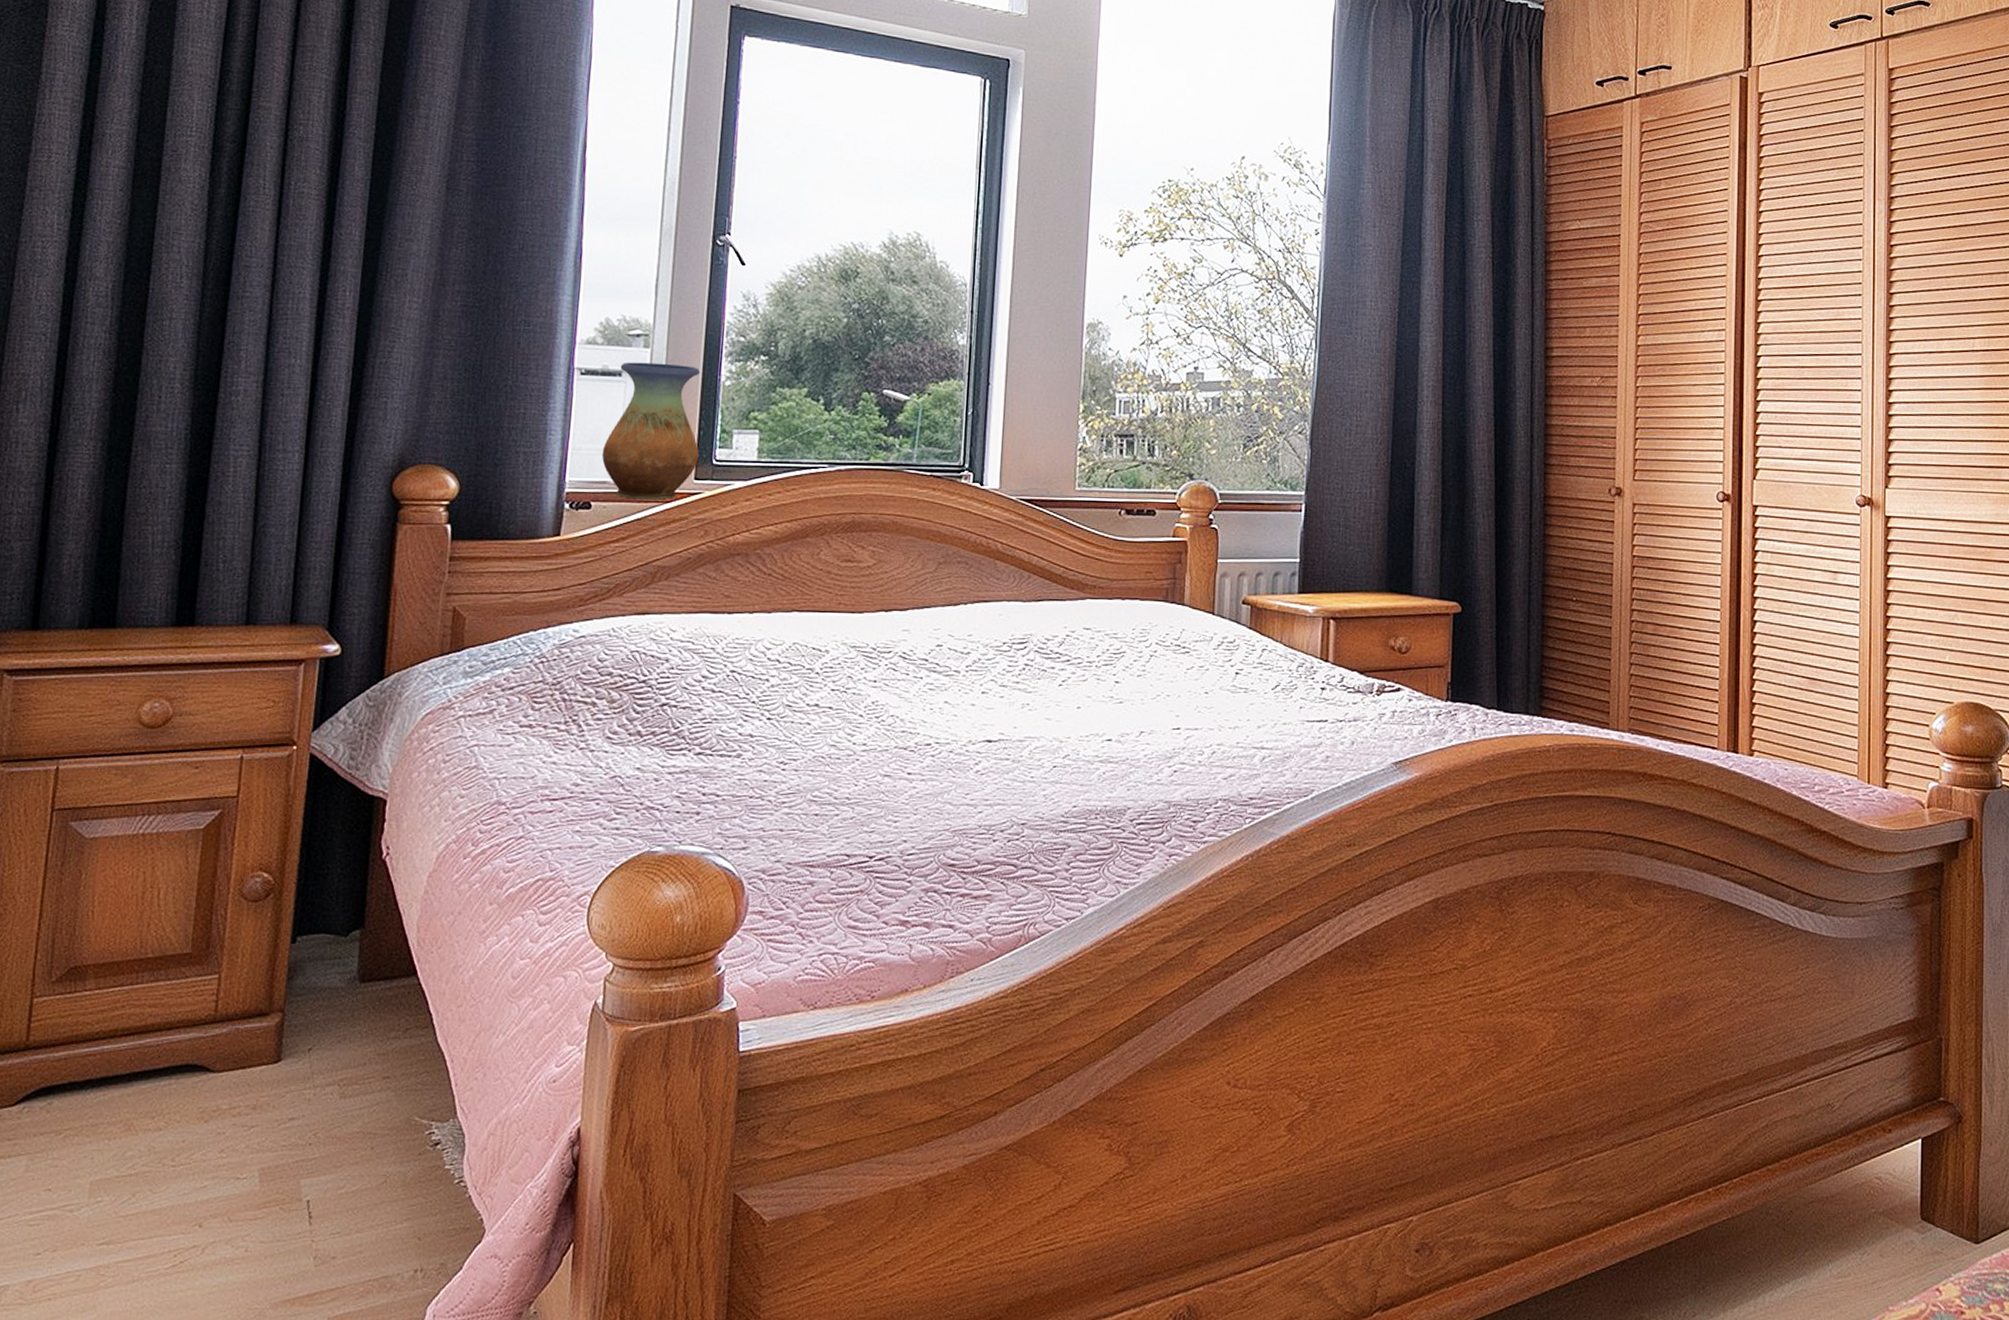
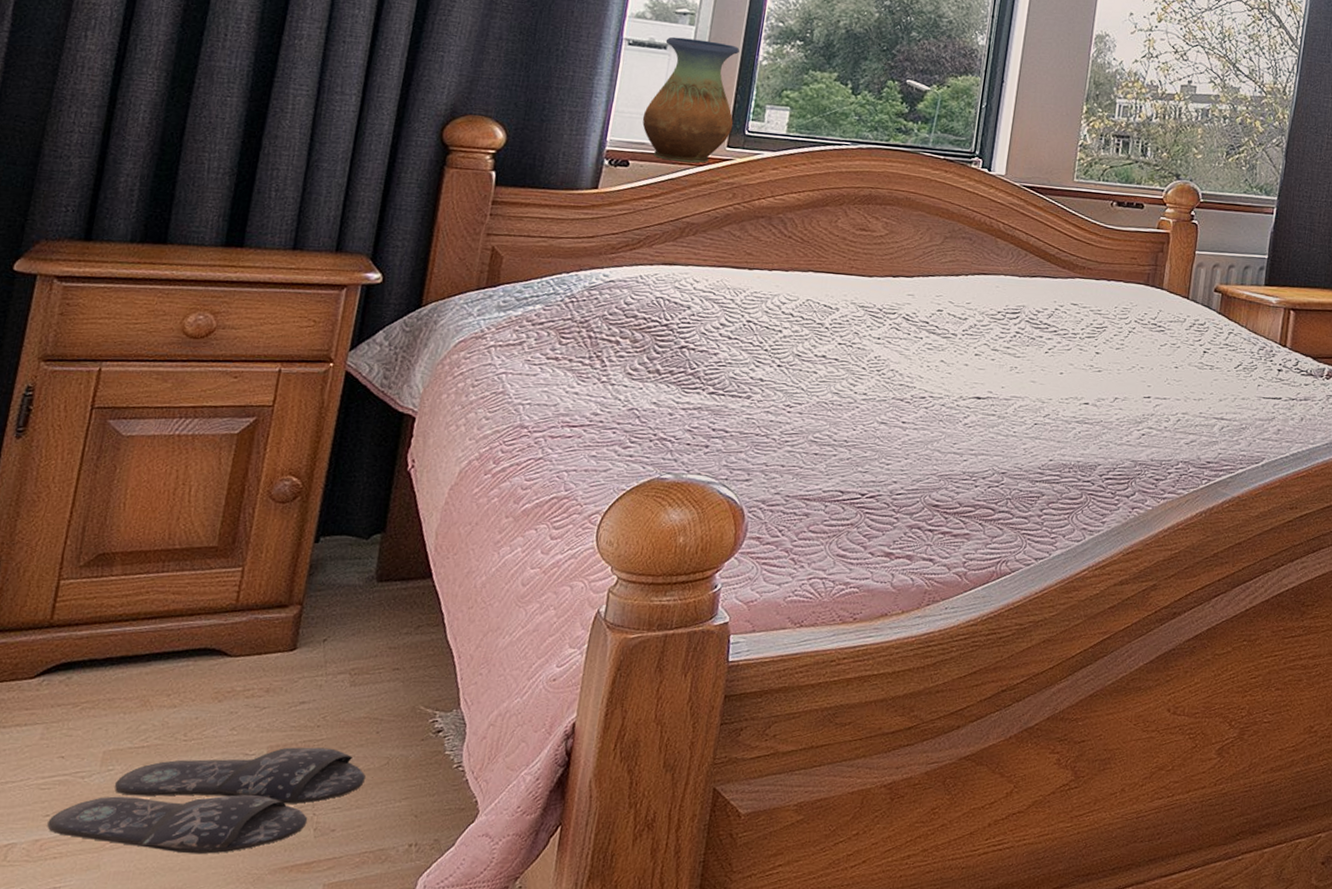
slippers: none [39,1167,363,1290] -> present [47,747,366,855]

